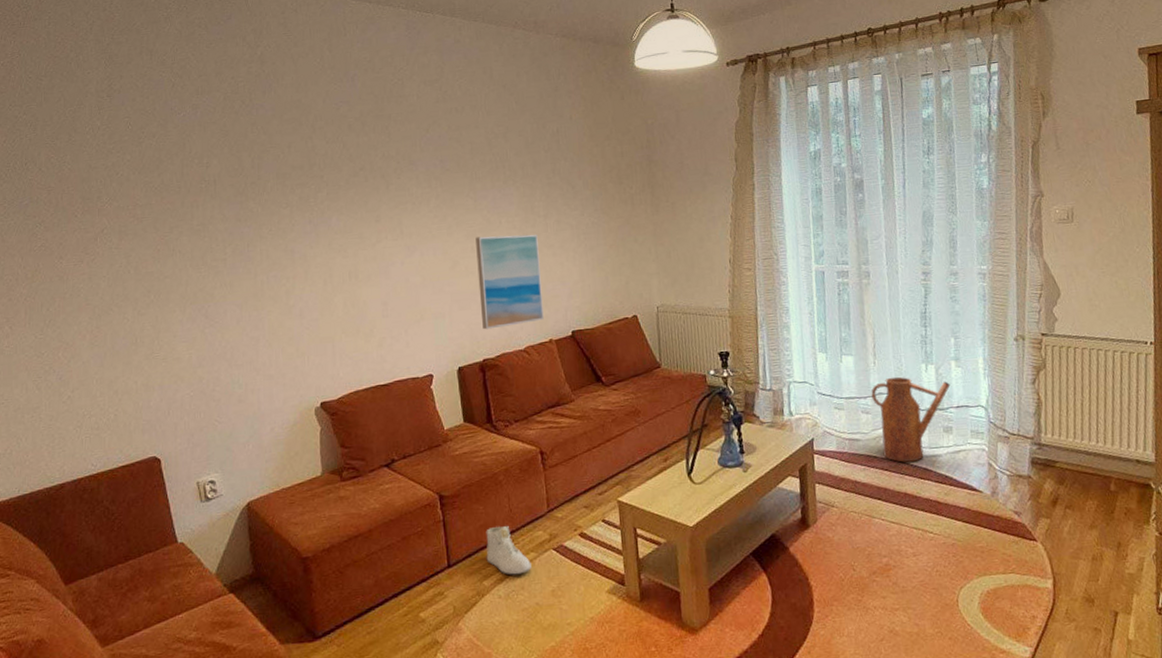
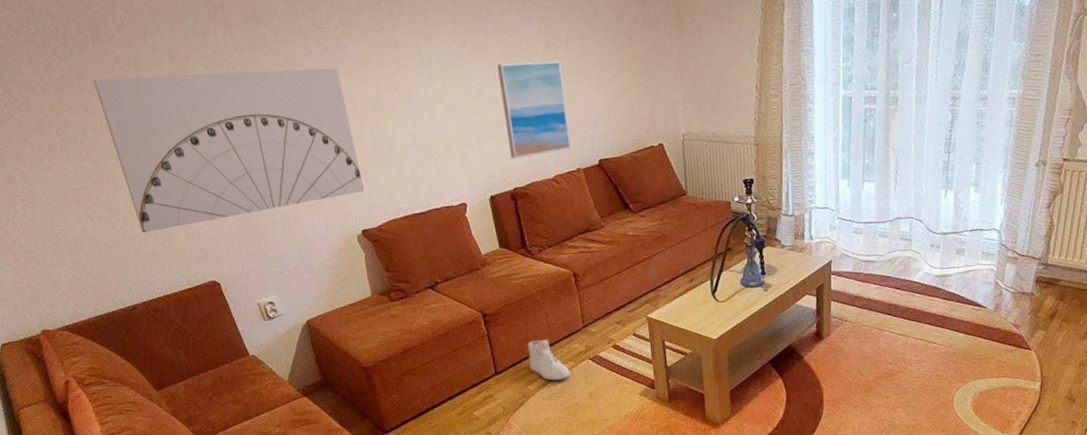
wall art: none [74,239,329,404] -> present [93,67,365,233]
watering can: present [871,376,951,462] -> none [889,202,967,282]

